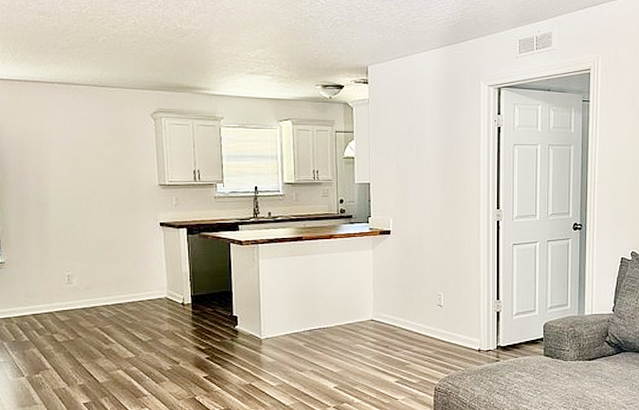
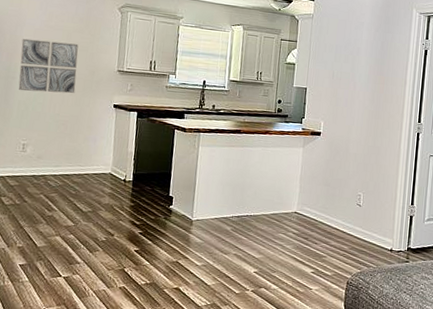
wall art: none [49,159,116,218] -> present [18,38,79,94]

